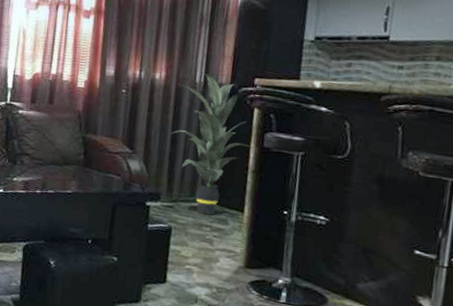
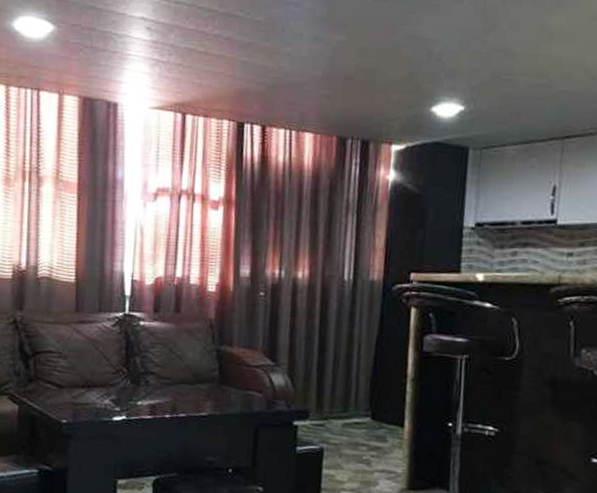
indoor plant: present [171,73,253,215] -> none [318,270,411,433]

